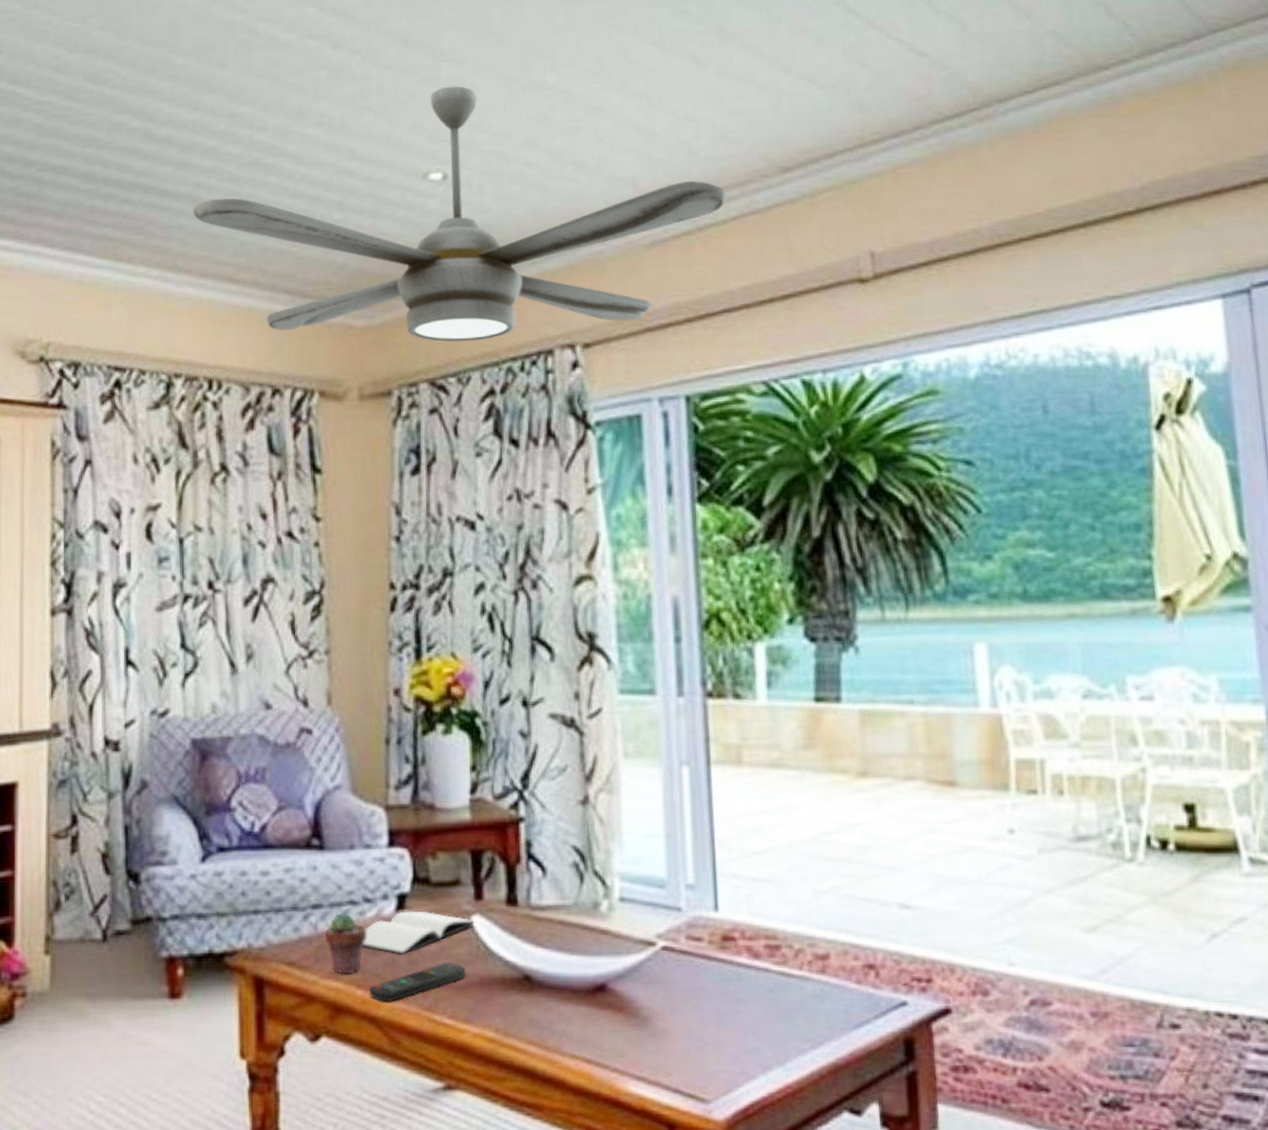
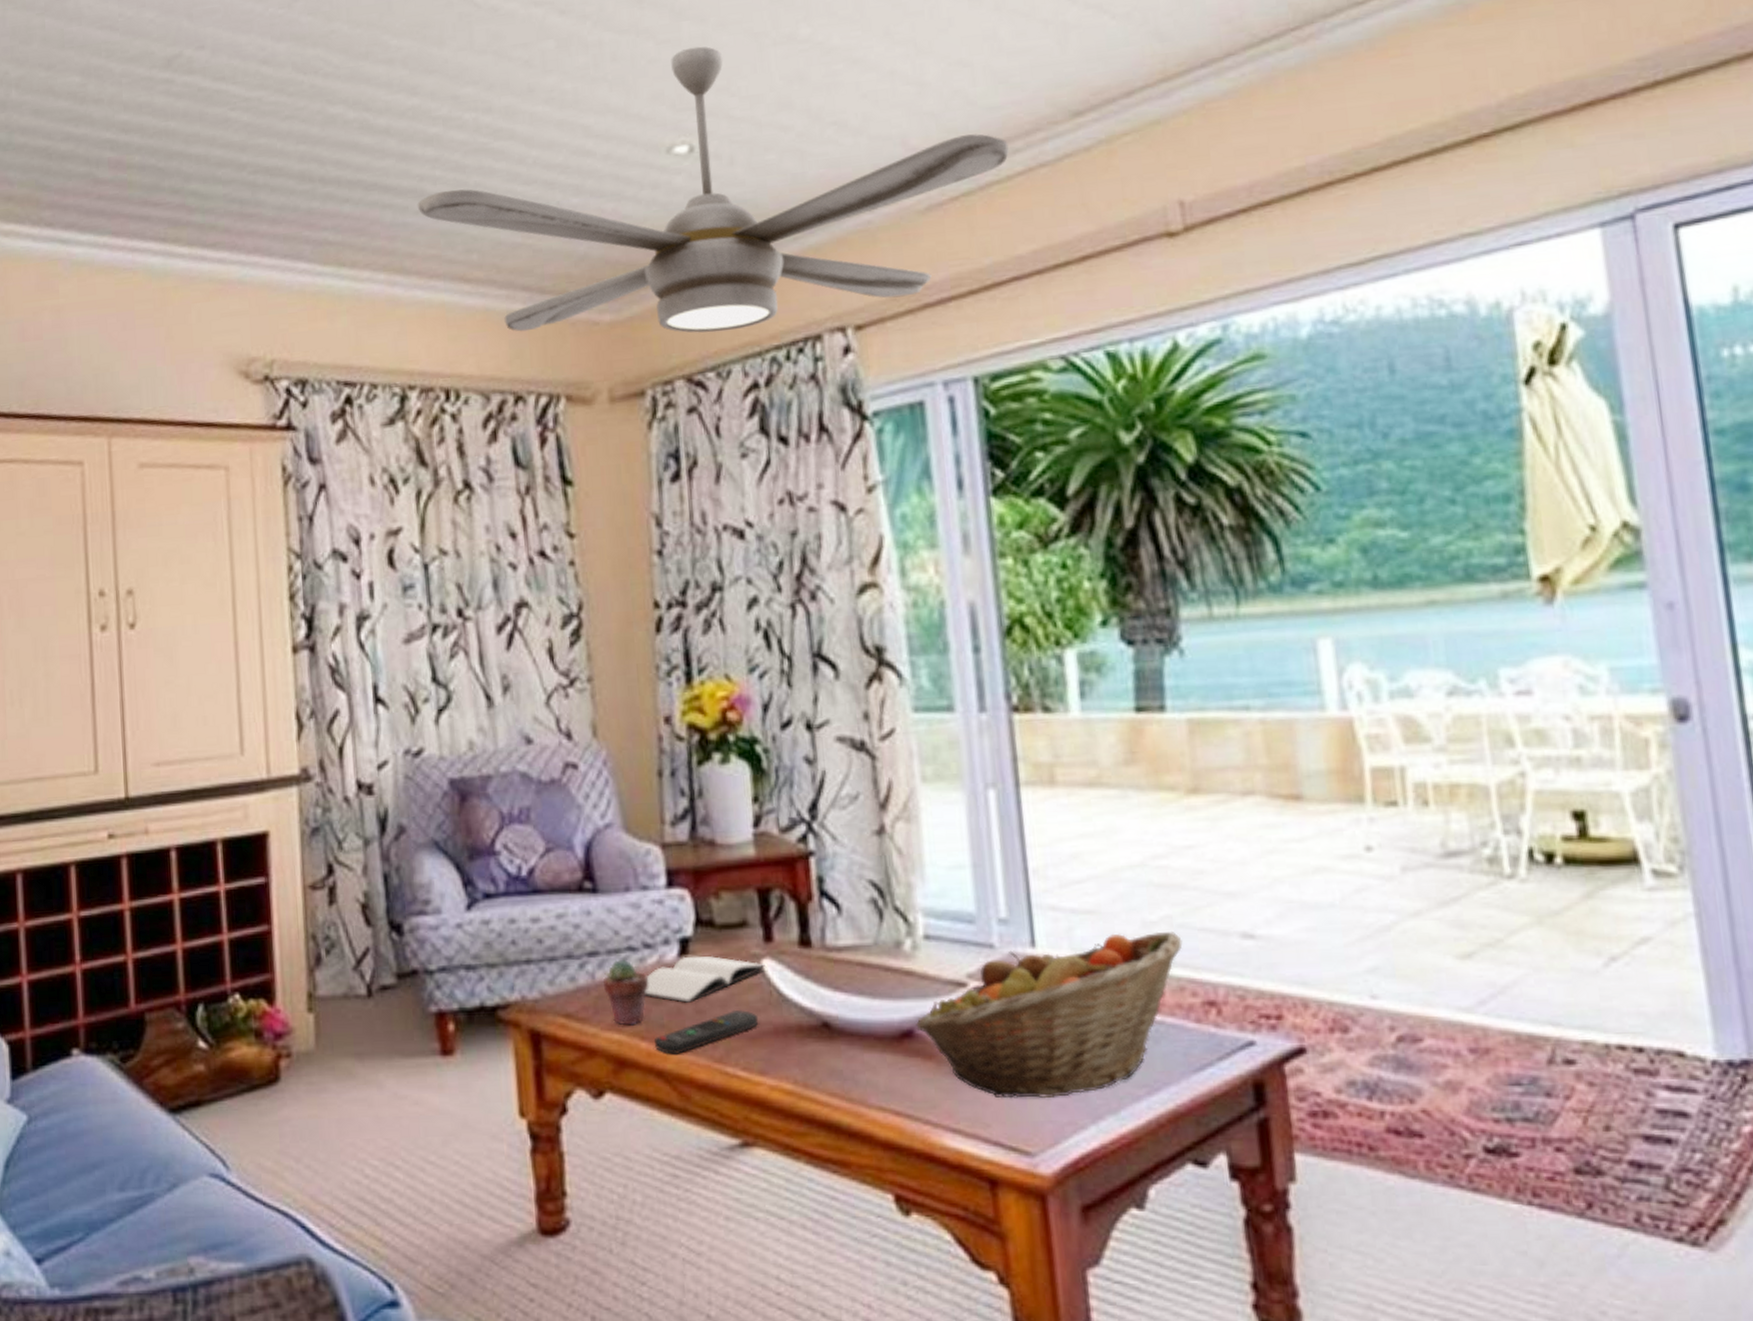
fruit basket: none [608,900,848,1049] -> present [916,931,1183,1099]

